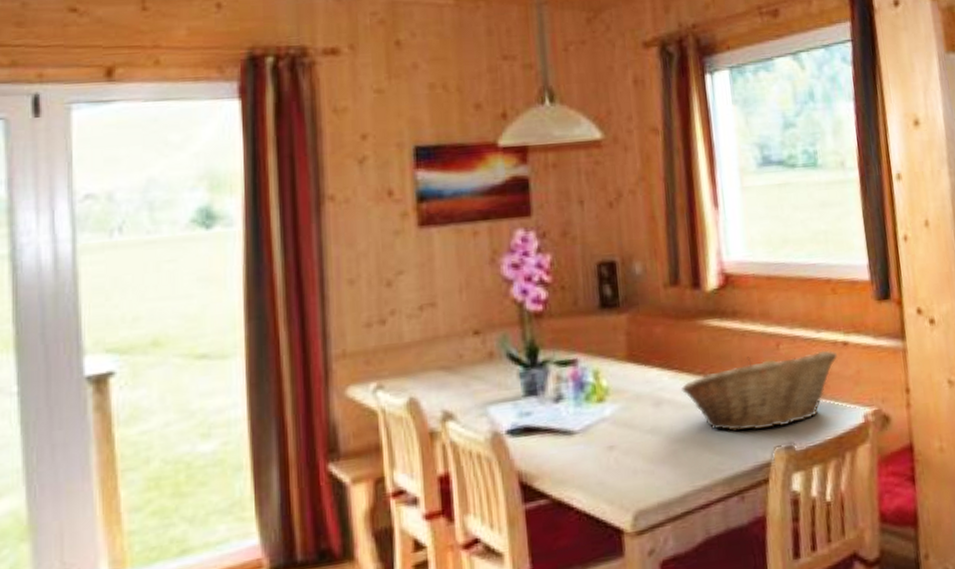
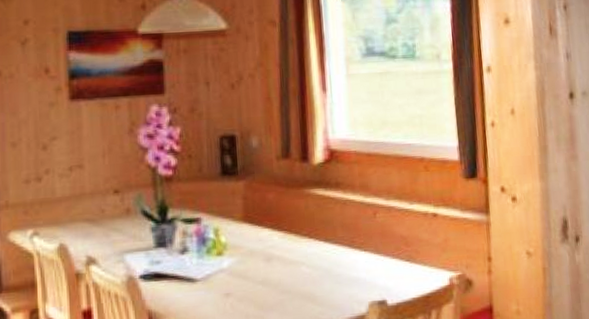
fruit basket: present [681,350,837,431] -> none [289,220,427,287]

